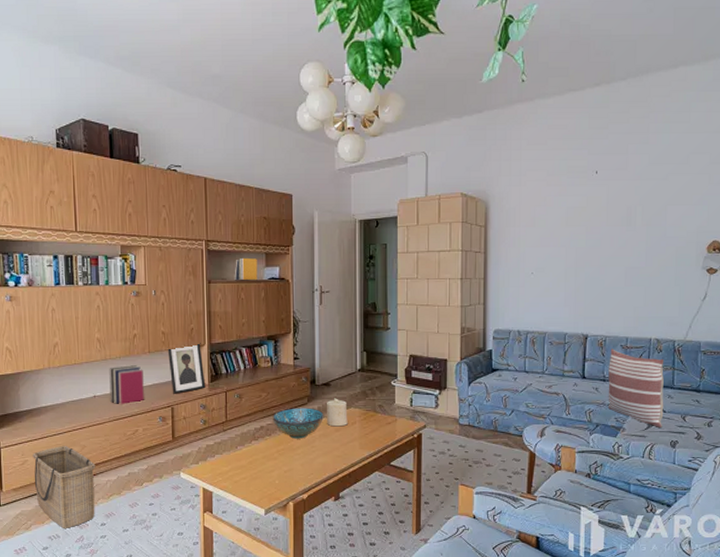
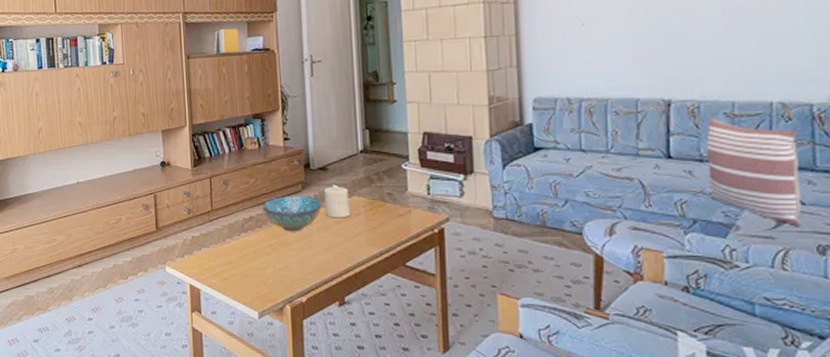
basket: present [33,445,96,528] -> none [22,233,82,321]
books: present [109,365,144,405] -> none [91,149,126,192]
picture frame: present [167,344,206,394] -> none [147,125,189,180]

